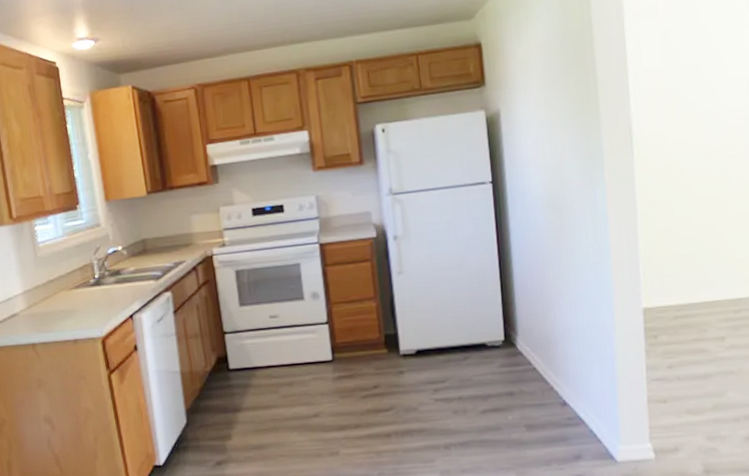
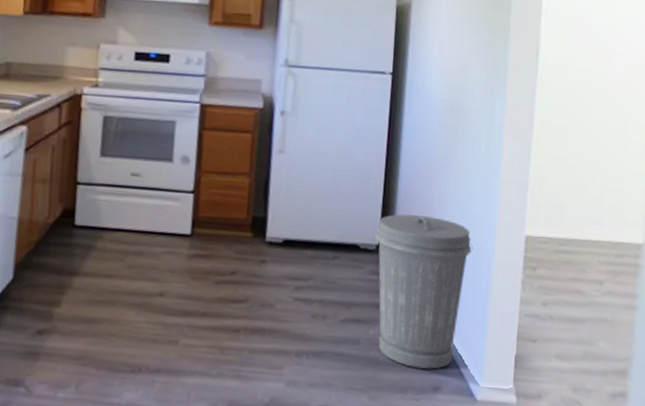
trash can: none [500,306,594,442] -> present [375,214,473,369]

